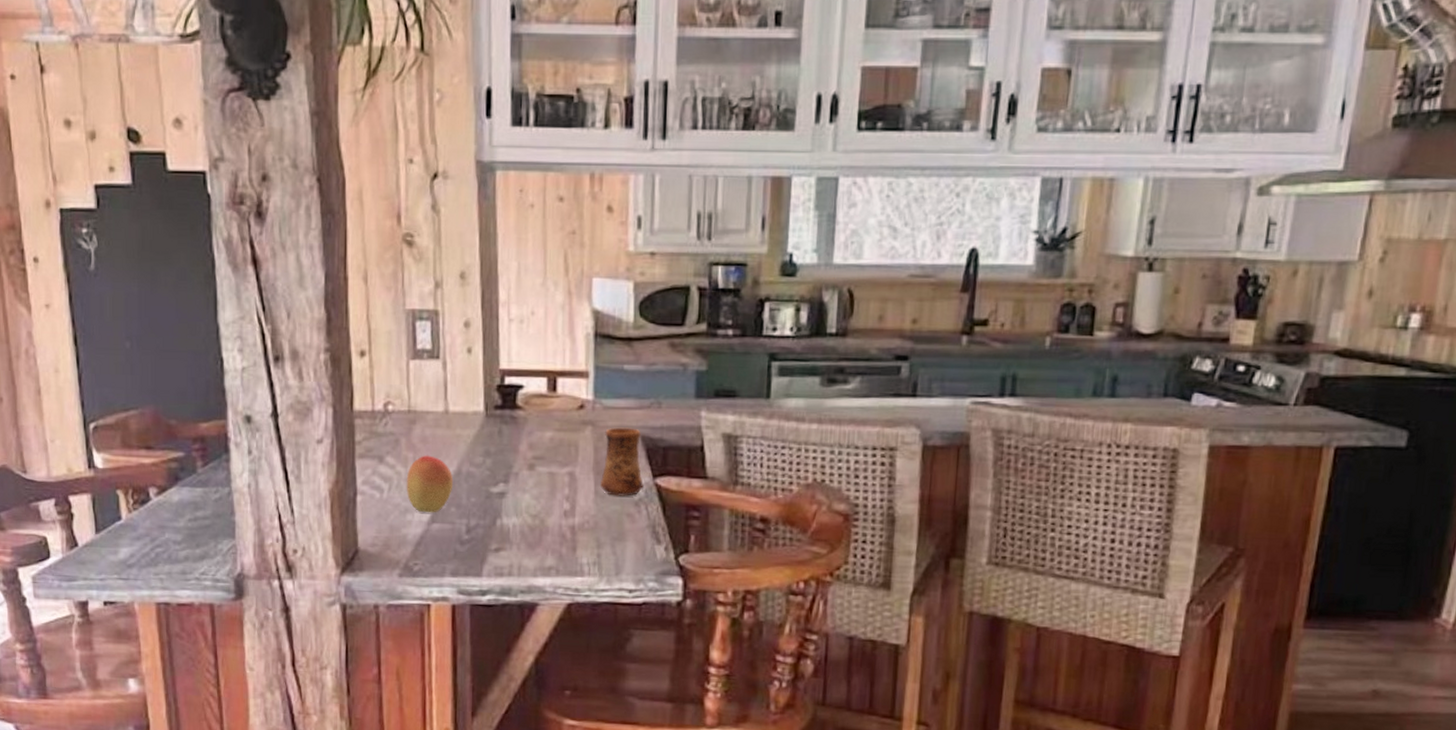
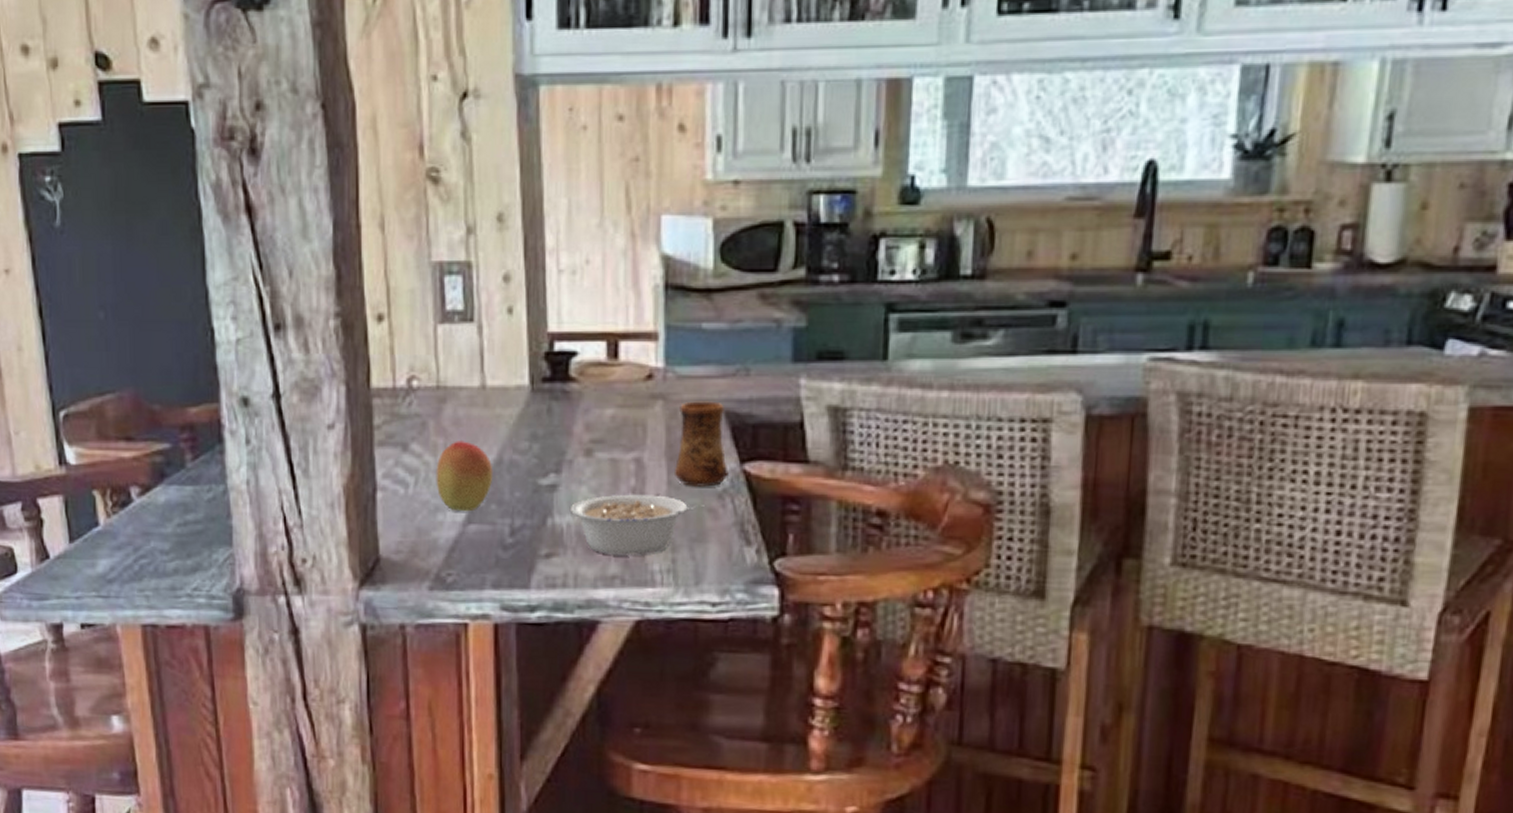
legume: none [515,501,623,551] -> present [569,494,703,556]

